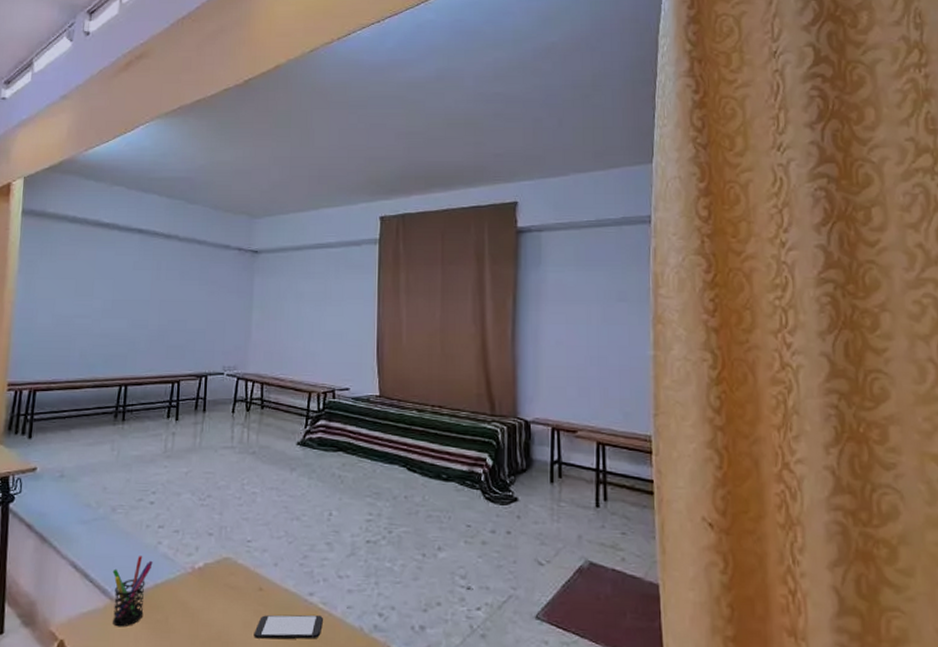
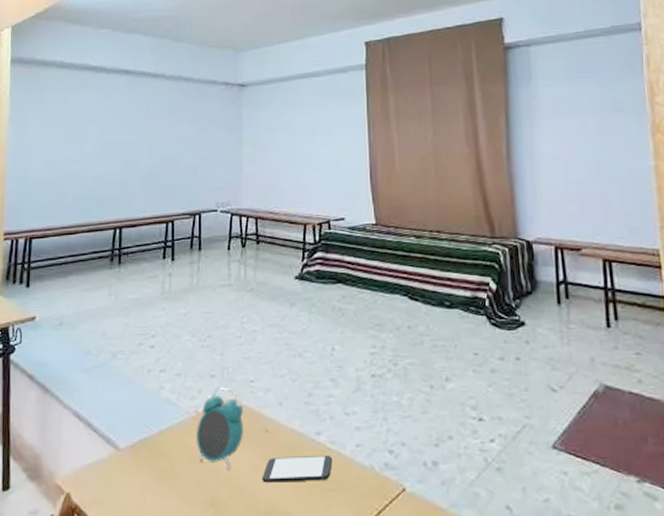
pen holder: present [112,556,153,627] -> none [116,402,156,477]
alarm clock: none [191,545,239,625] -> present [197,387,243,470]

